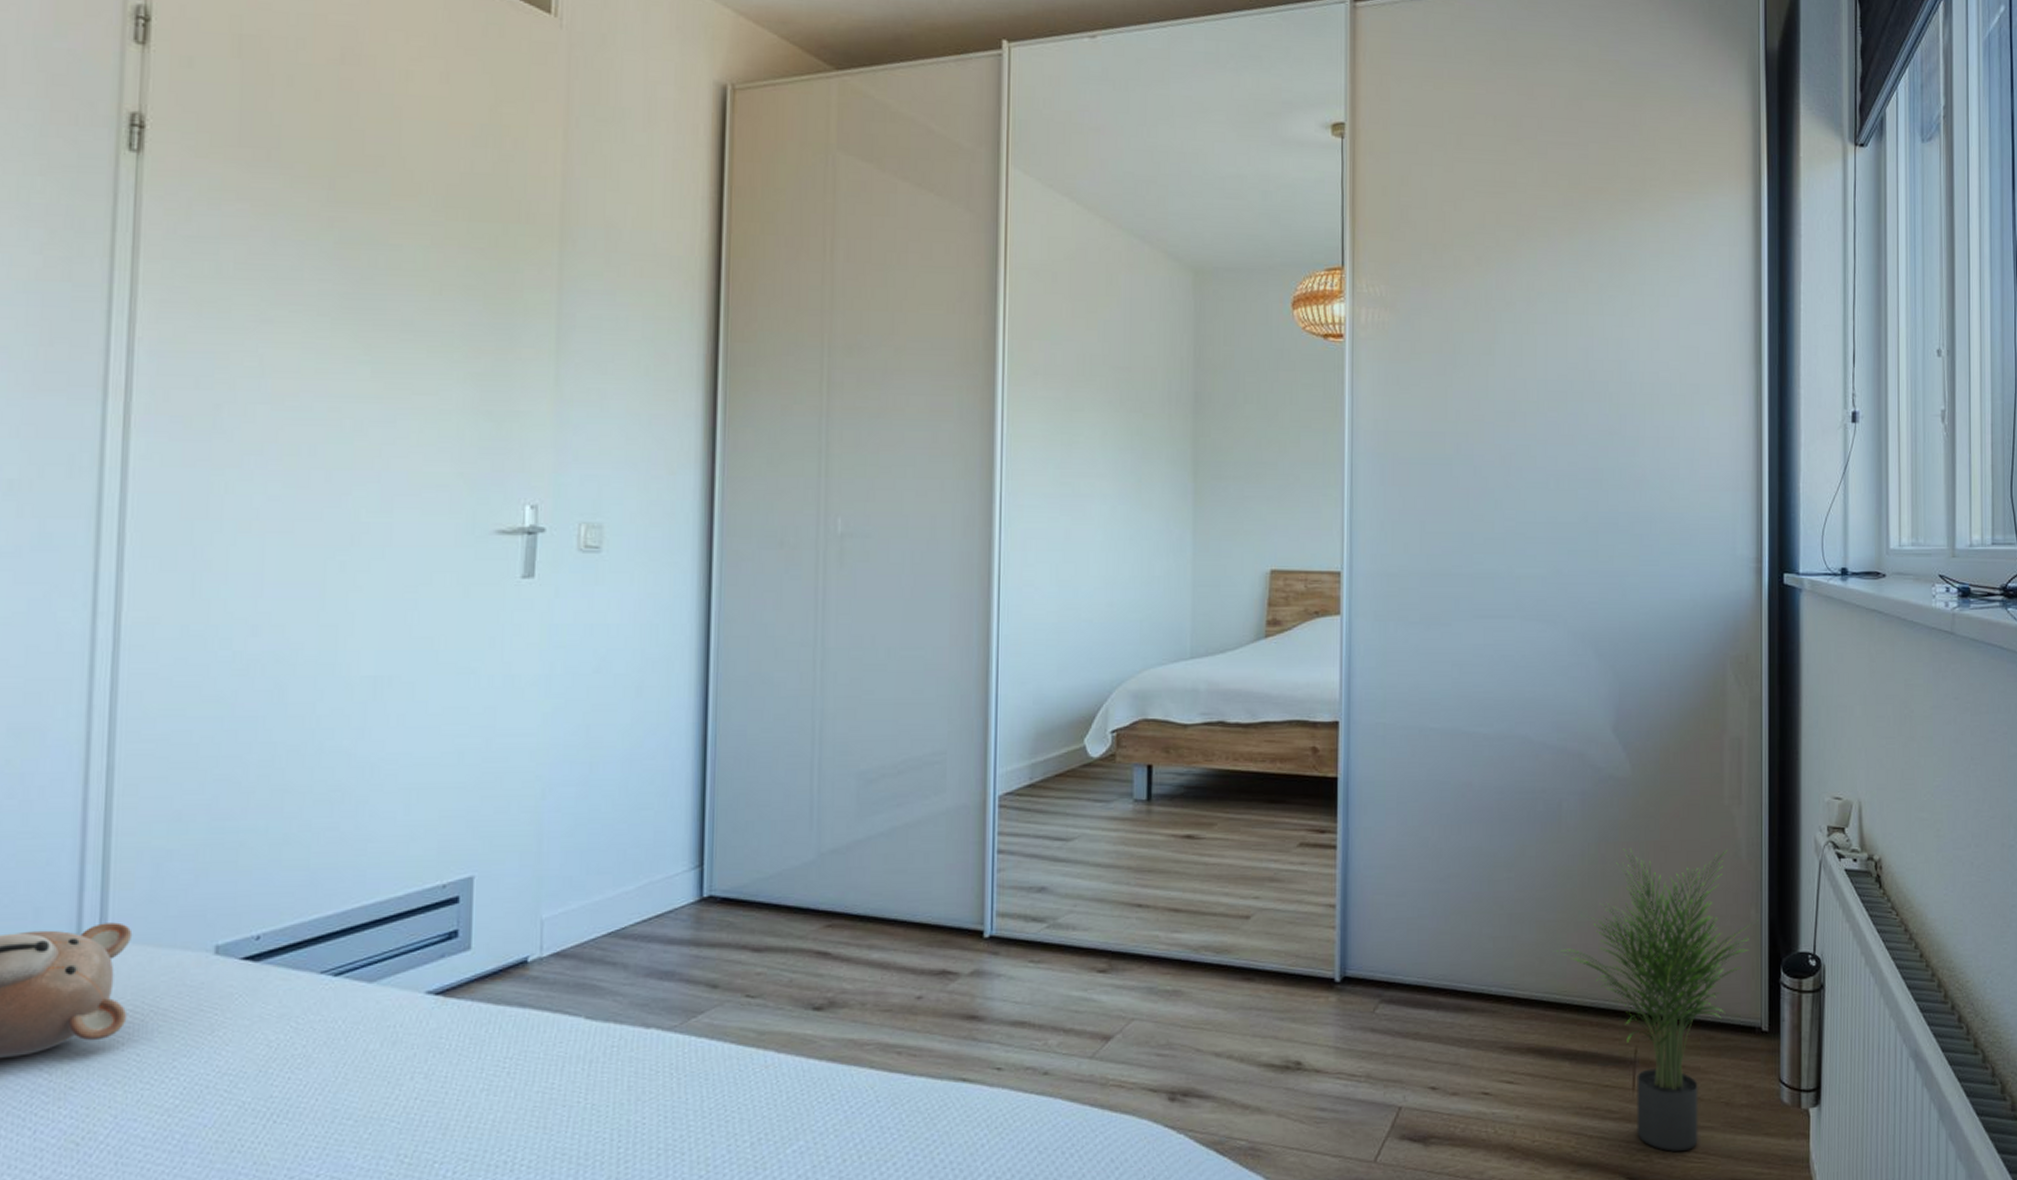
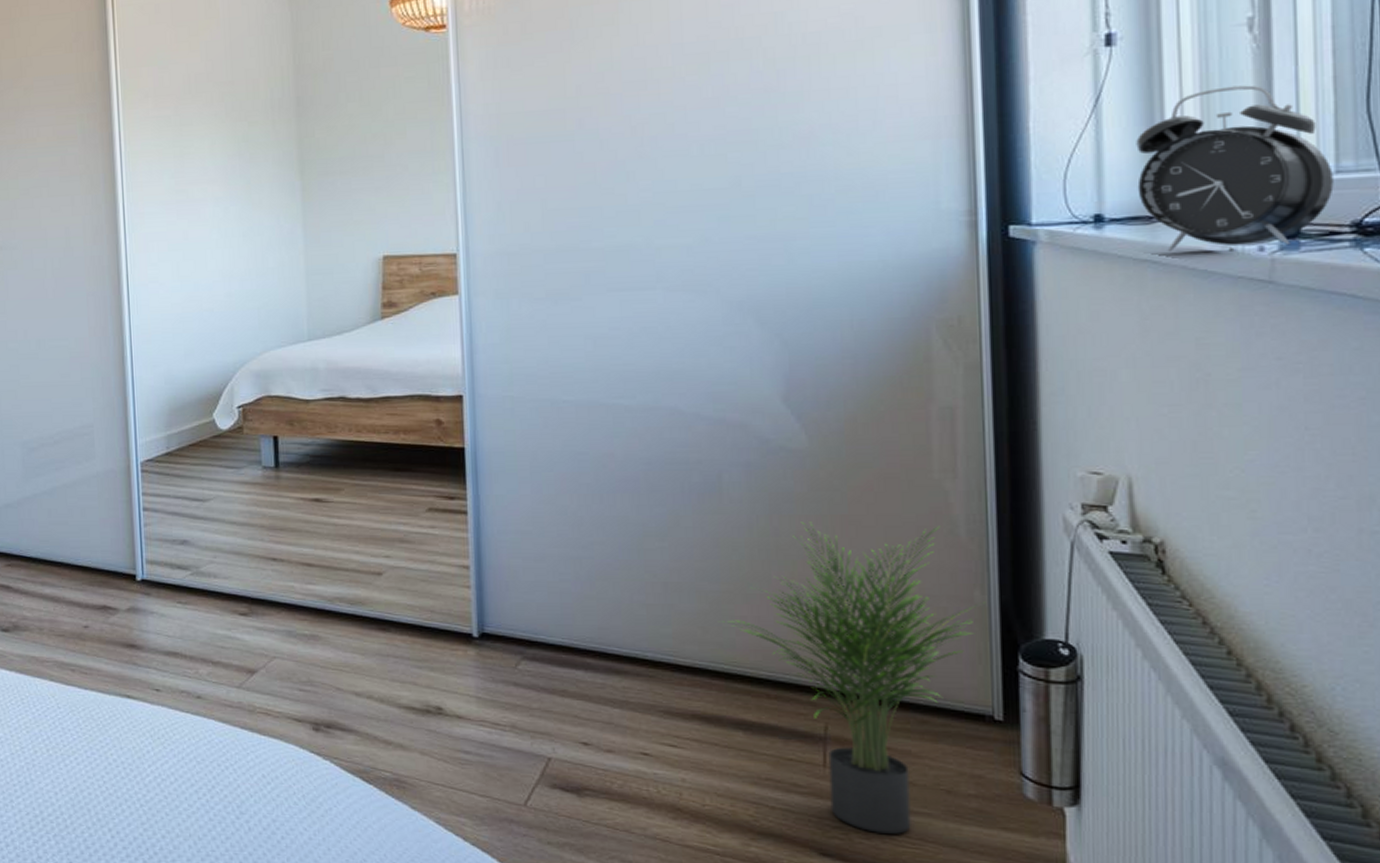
alarm clock: none [1870,466,1991,604] -> present [1136,85,1334,253]

